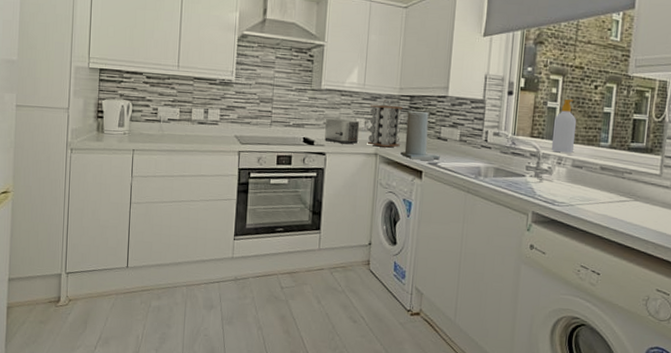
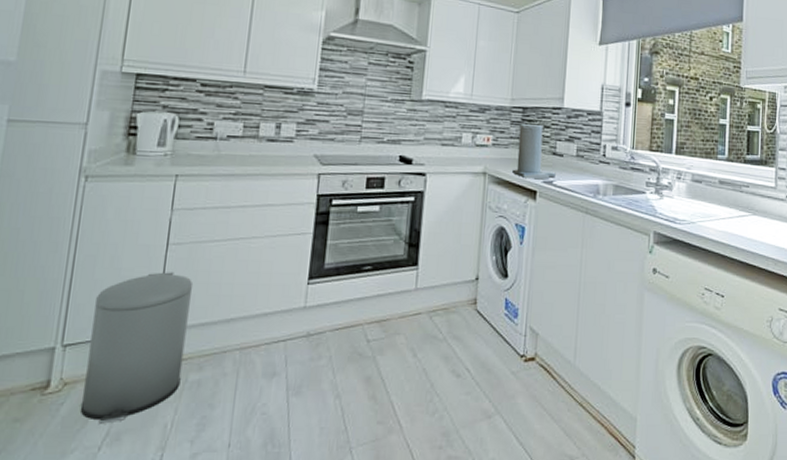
pedal bin: none [81,224,151,331] -> present [80,272,194,424]
toaster: present [325,118,360,144] -> none [425,133,467,163]
spice rack: present [367,98,403,148] -> none [474,110,515,166]
soap bottle: present [551,99,577,154] -> none [670,110,695,168]

